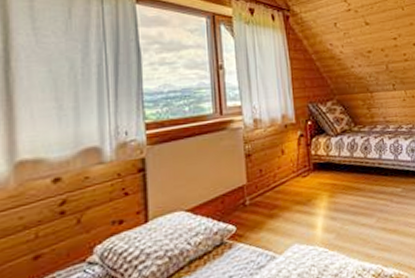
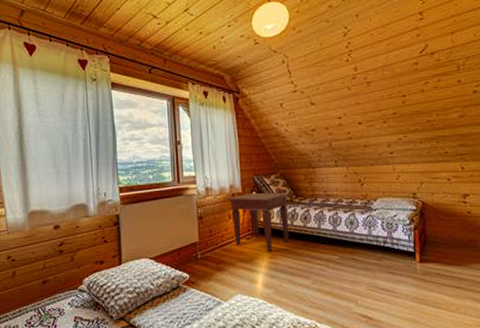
side table: none [279,120,349,190] -> present [227,192,290,252]

